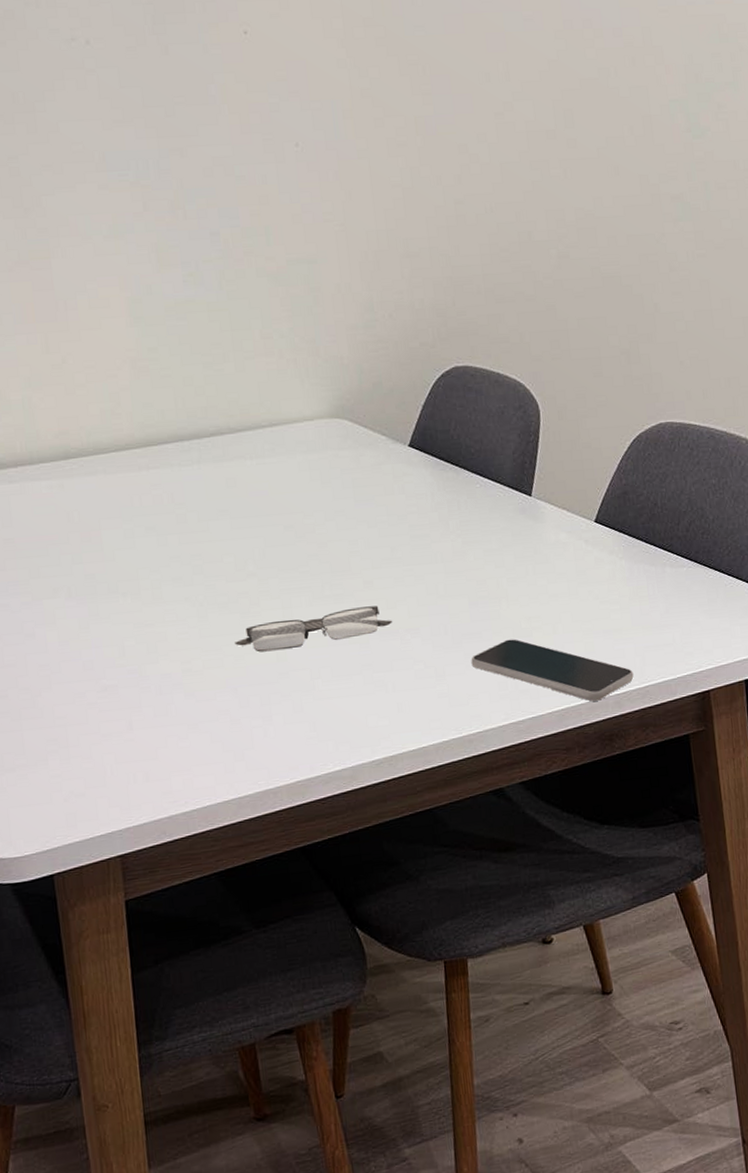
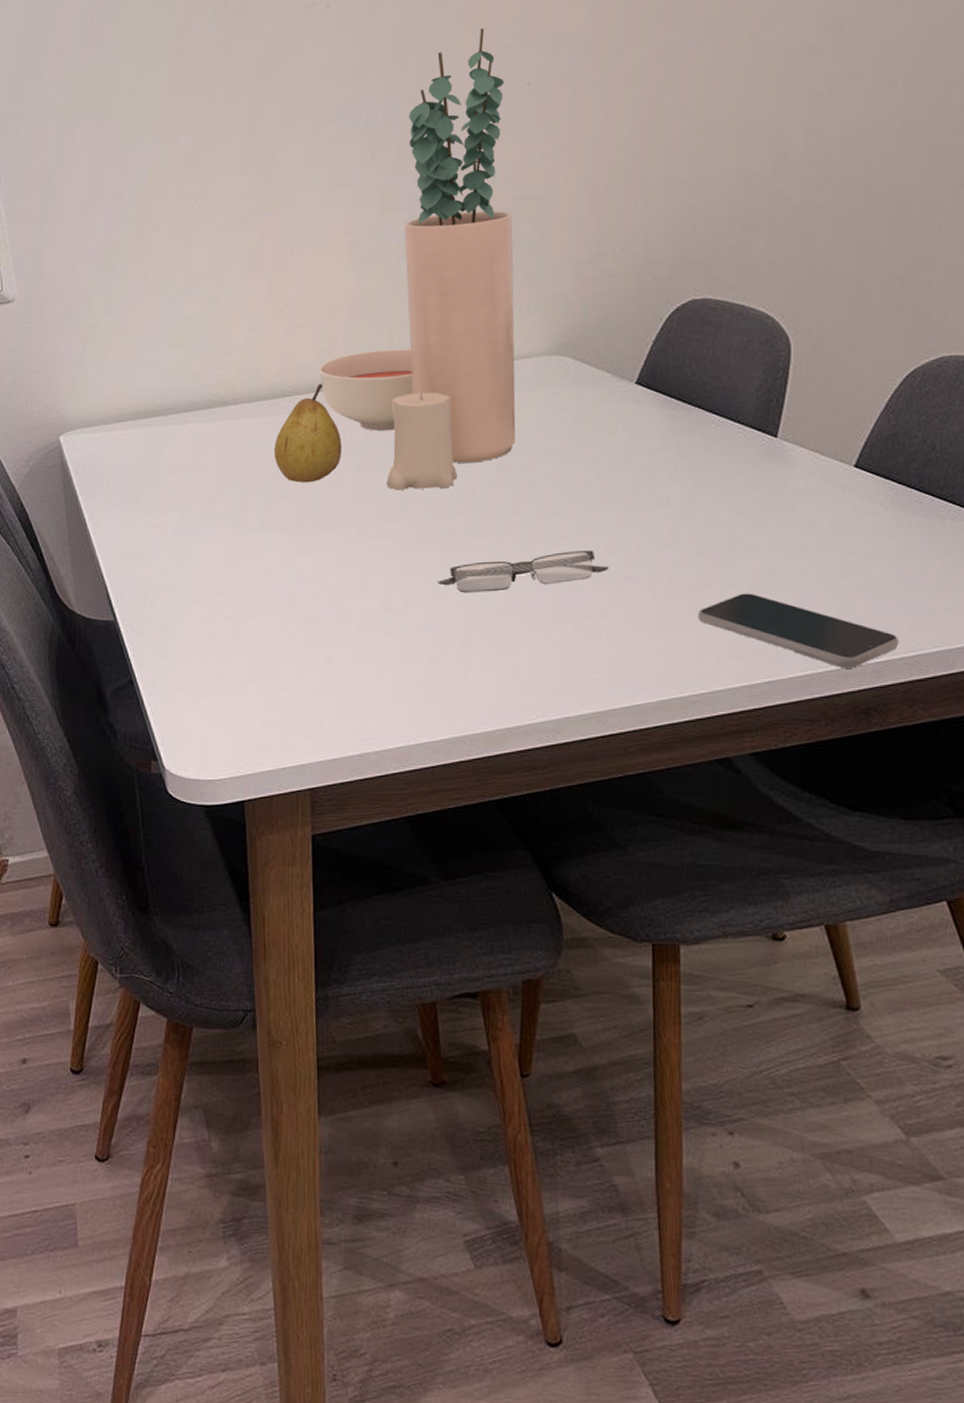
fruit: none [60,445,132,548] -> present [273,384,342,483]
bowl: none [102,409,201,494] -> present [318,348,414,431]
candle: none [179,452,249,554] -> present [386,390,458,491]
vase: none [180,83,302,525] -> present [404,28,516,463]

